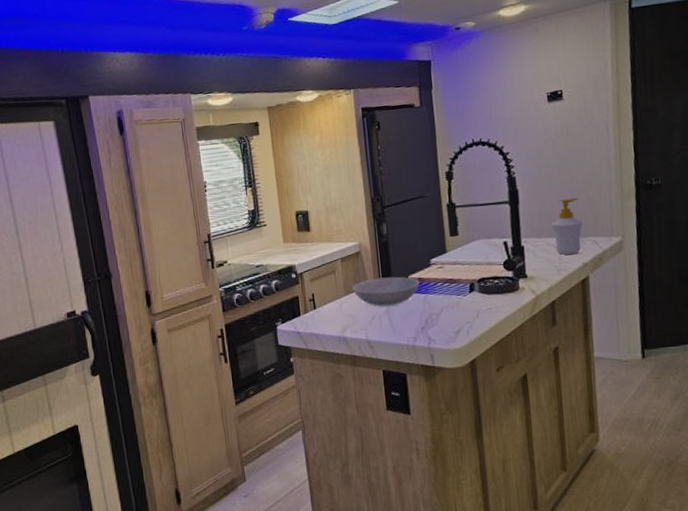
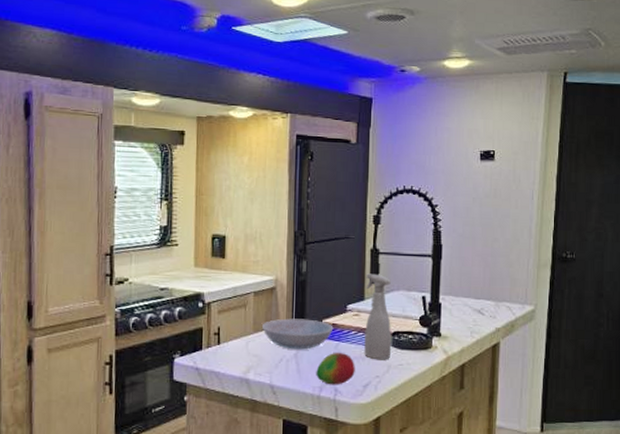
fruit: none [408,303,446,335] -> present [316,352,355,385]
spray bottle: none [445,226,479,307] -> present [364,273,392,360]
soap bottle: present [551,197,583,255] -> none [470,260,500,318]

